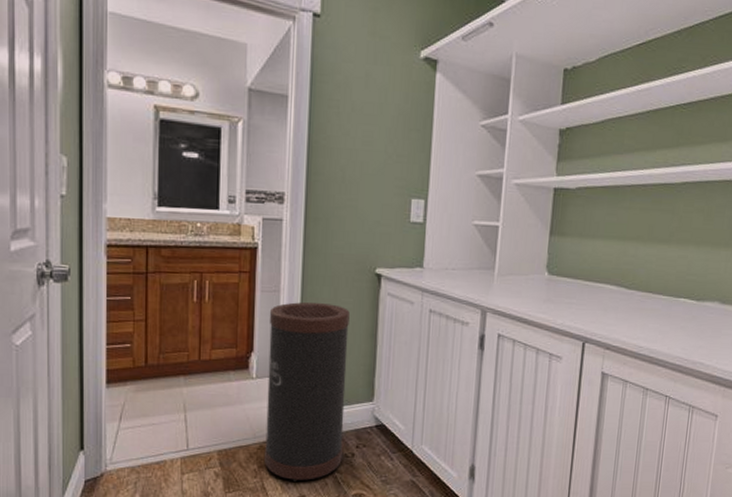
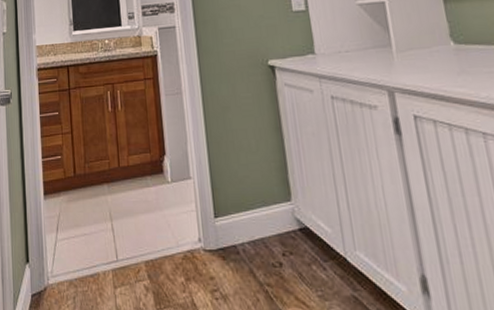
trash can: present [263,302,350,482] -> none [176,100,270,297]

